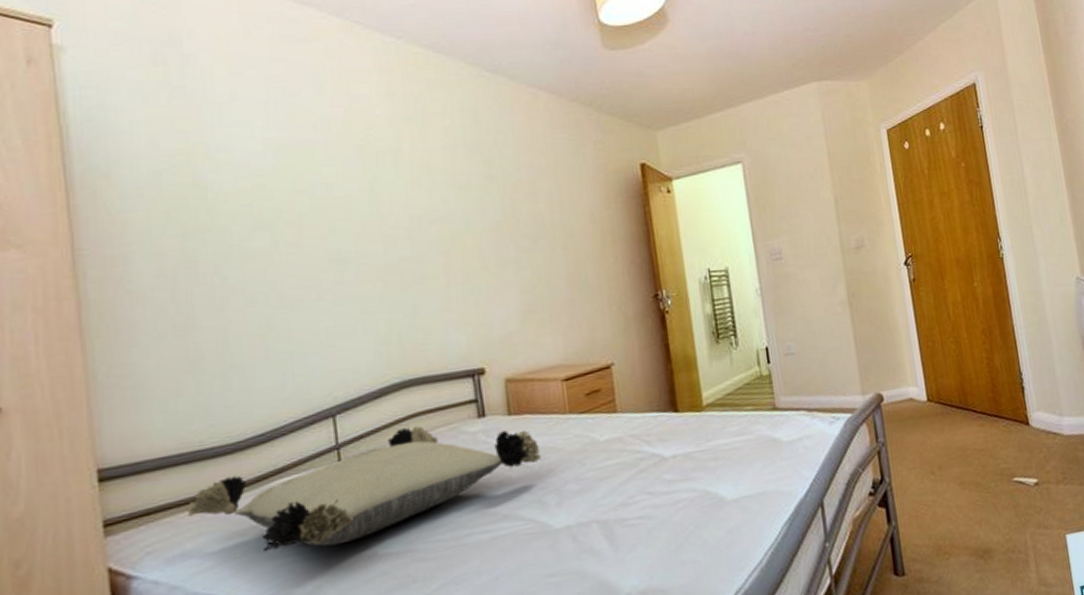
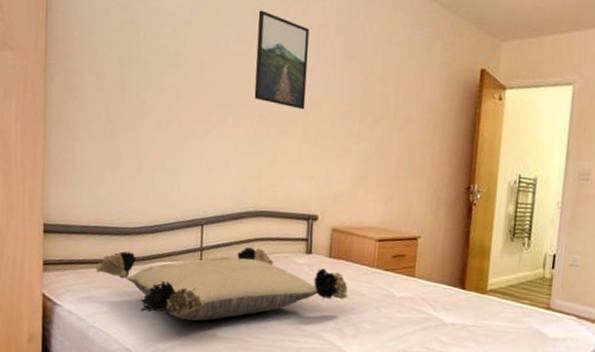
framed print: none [364,141,444,248] -> present [254,10,309,110]

